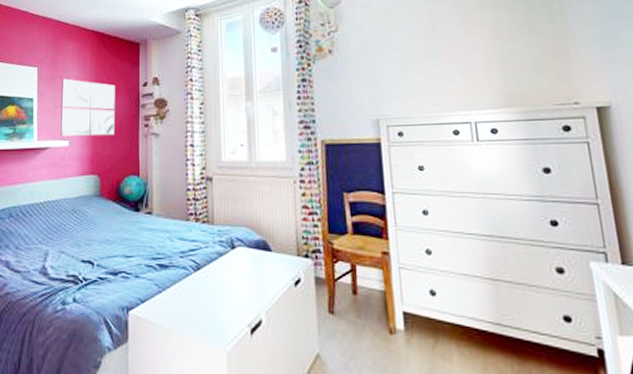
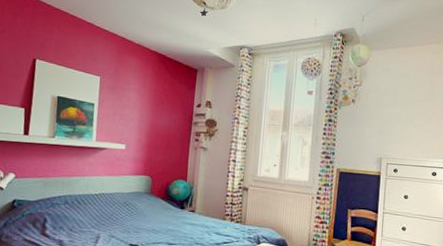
wall art: present [60,78,115,137] -> none [118,90,172,145]

